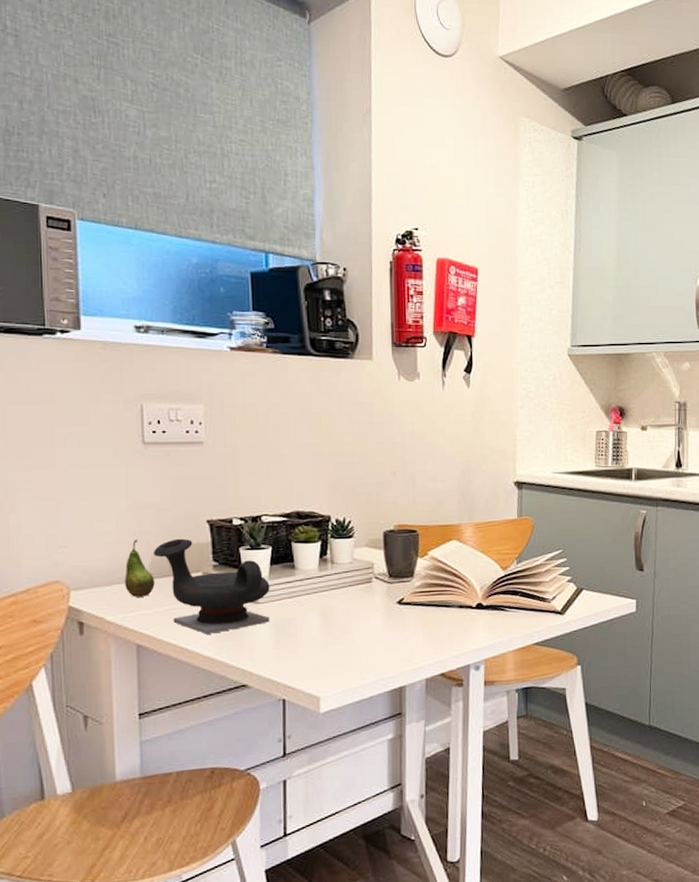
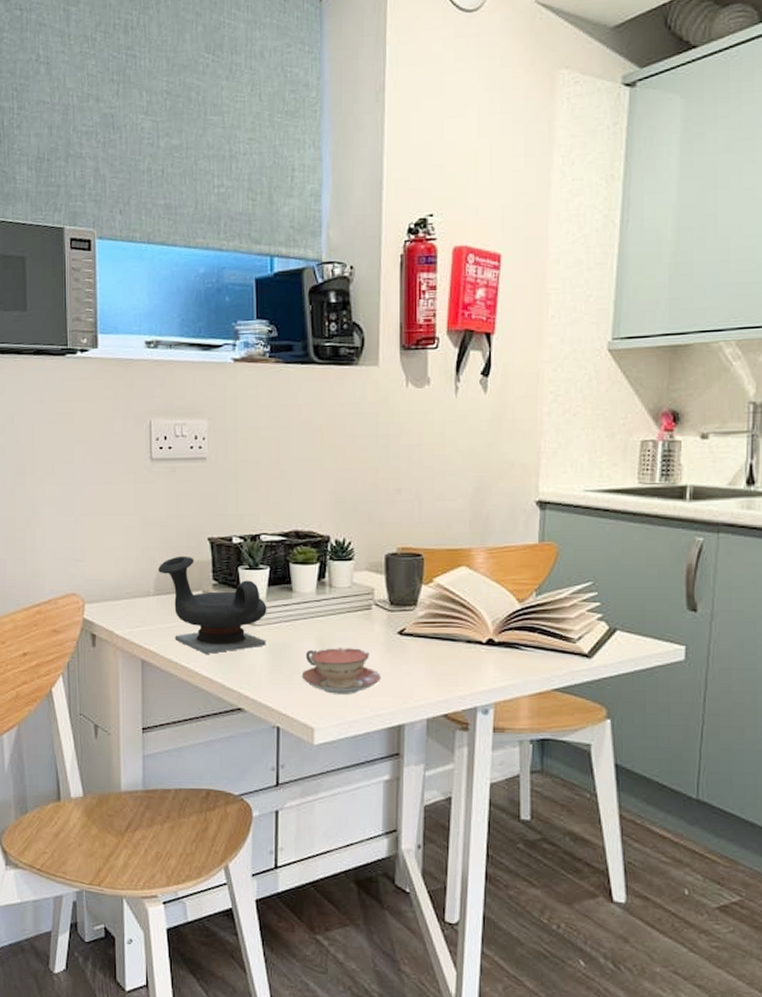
fruit: present [124,540,155,597] -> none [132,556,159,613]
teacup: none [306,619,383,664] -> present [301,648,382,694]

